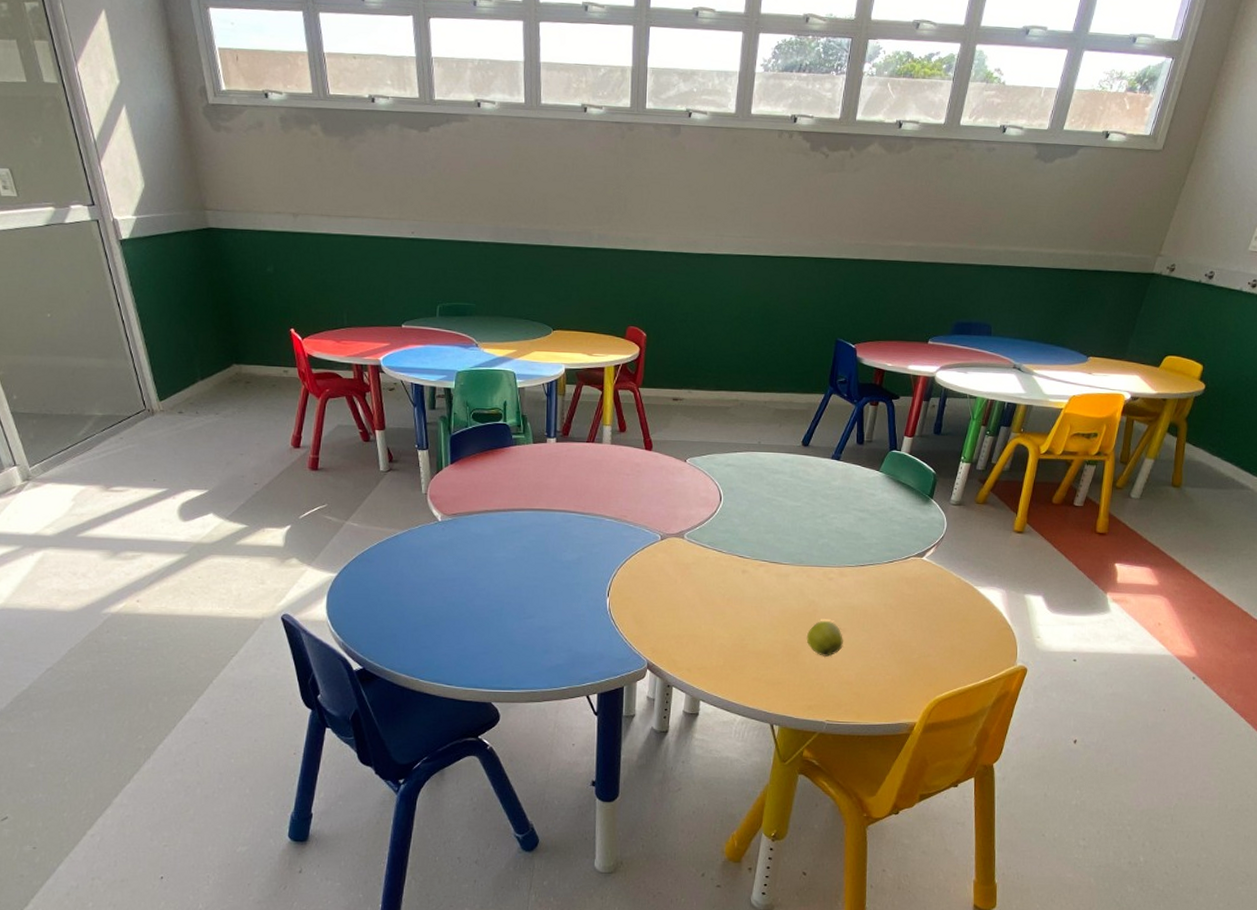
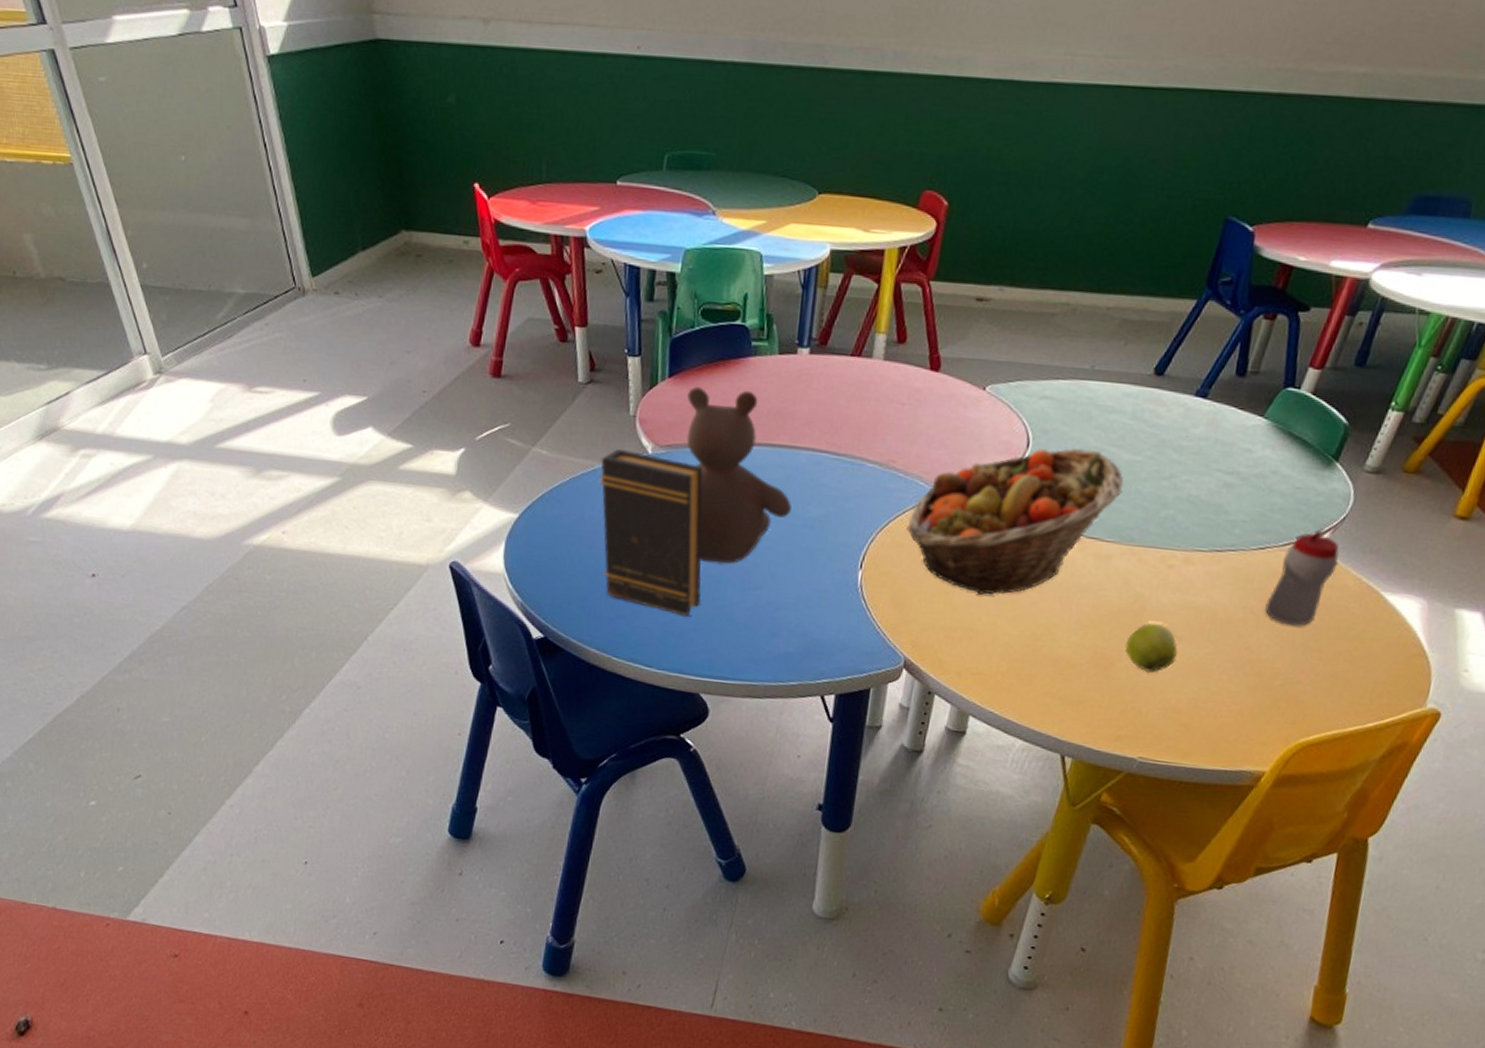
book: none [401,518,487,643] -> present [599,448,703,617]
bear: none [466,470,552,601] -> present [686,387,792,564]
fruit basket: none [639,499,791,609] -> present [907,448,1124,595]
sippy cup: none [899,545,944,615] -> present [1265,528,1339,627]

